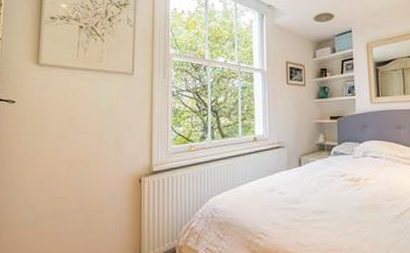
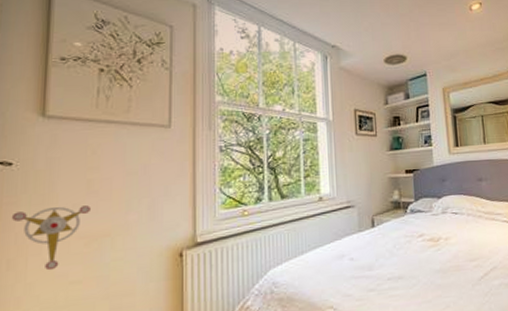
wall ornament: none [14,137,72,188] -> present [11,205,90,271]

